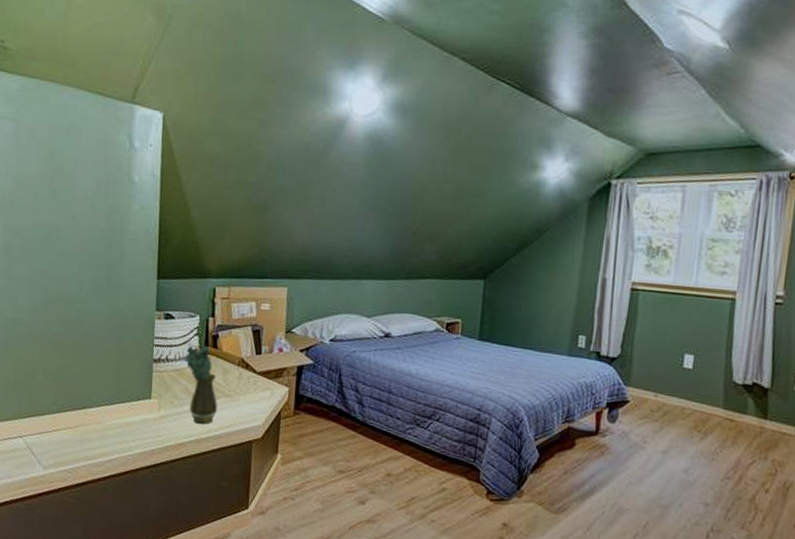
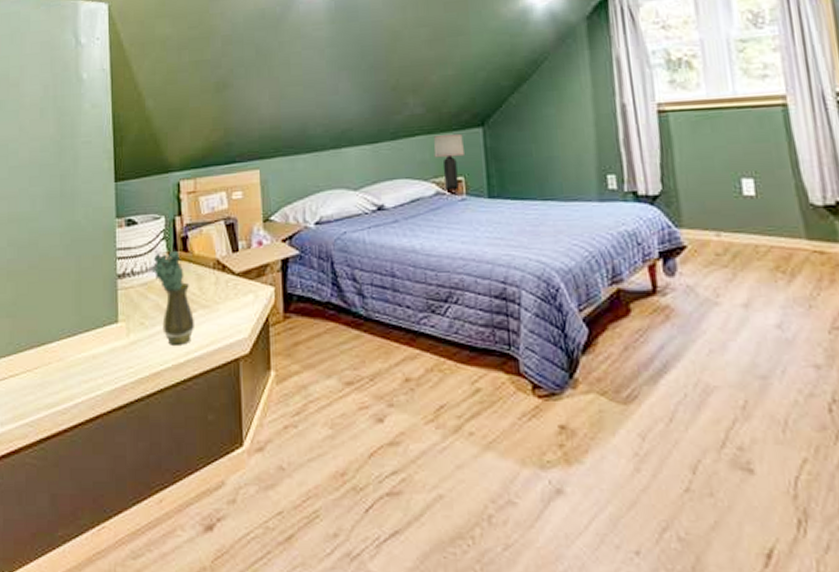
table lamp: none [439,281,466,330] -> present [433,134,466,191]

